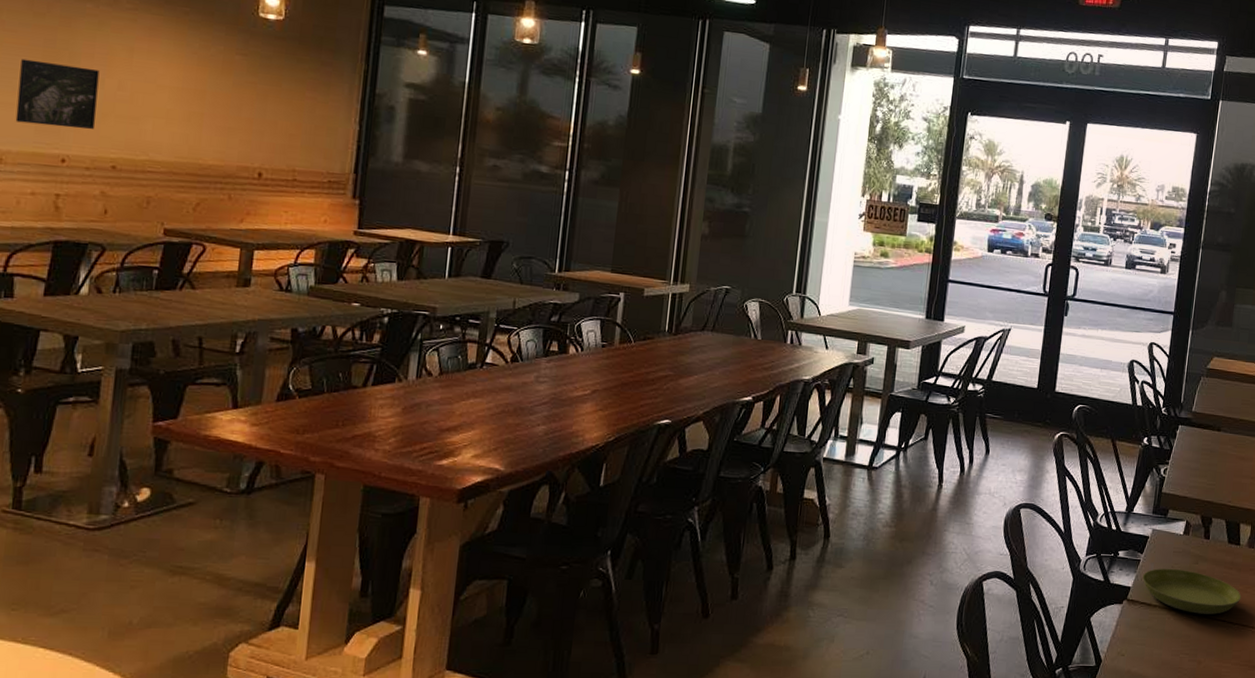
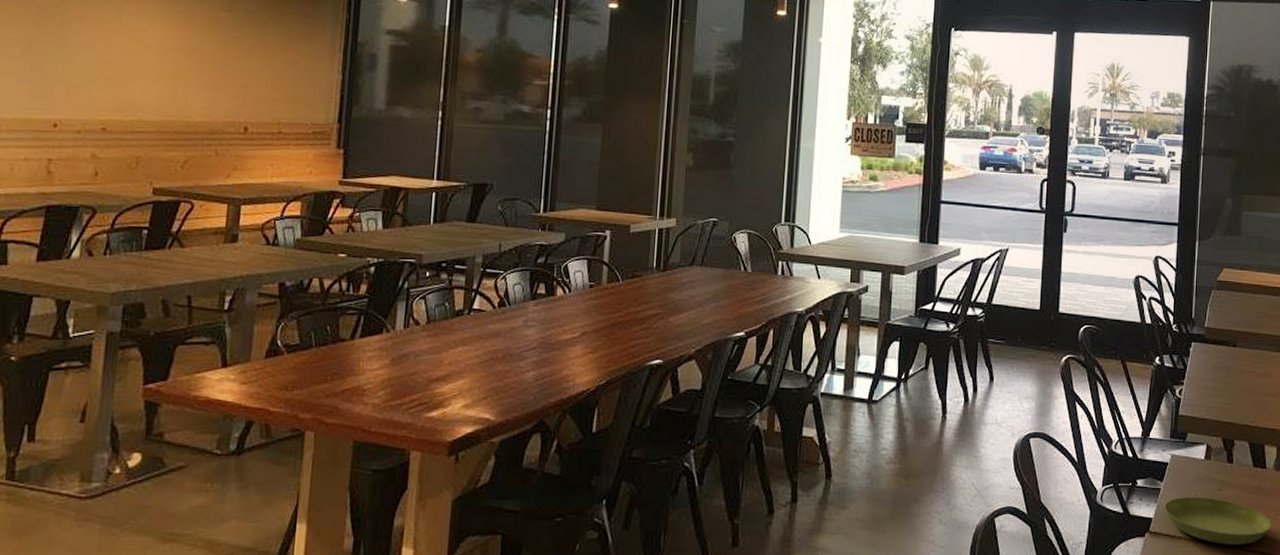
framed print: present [15,58,100,130] -> none [9,27,90,93]

